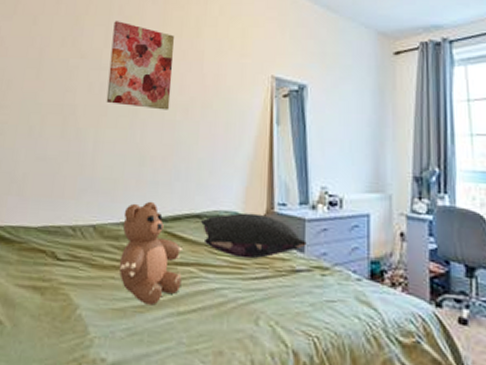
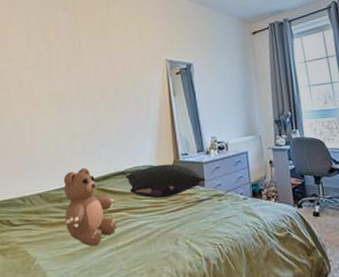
wall art: present [106,21,174,110] -> none [33,28,89,96]

